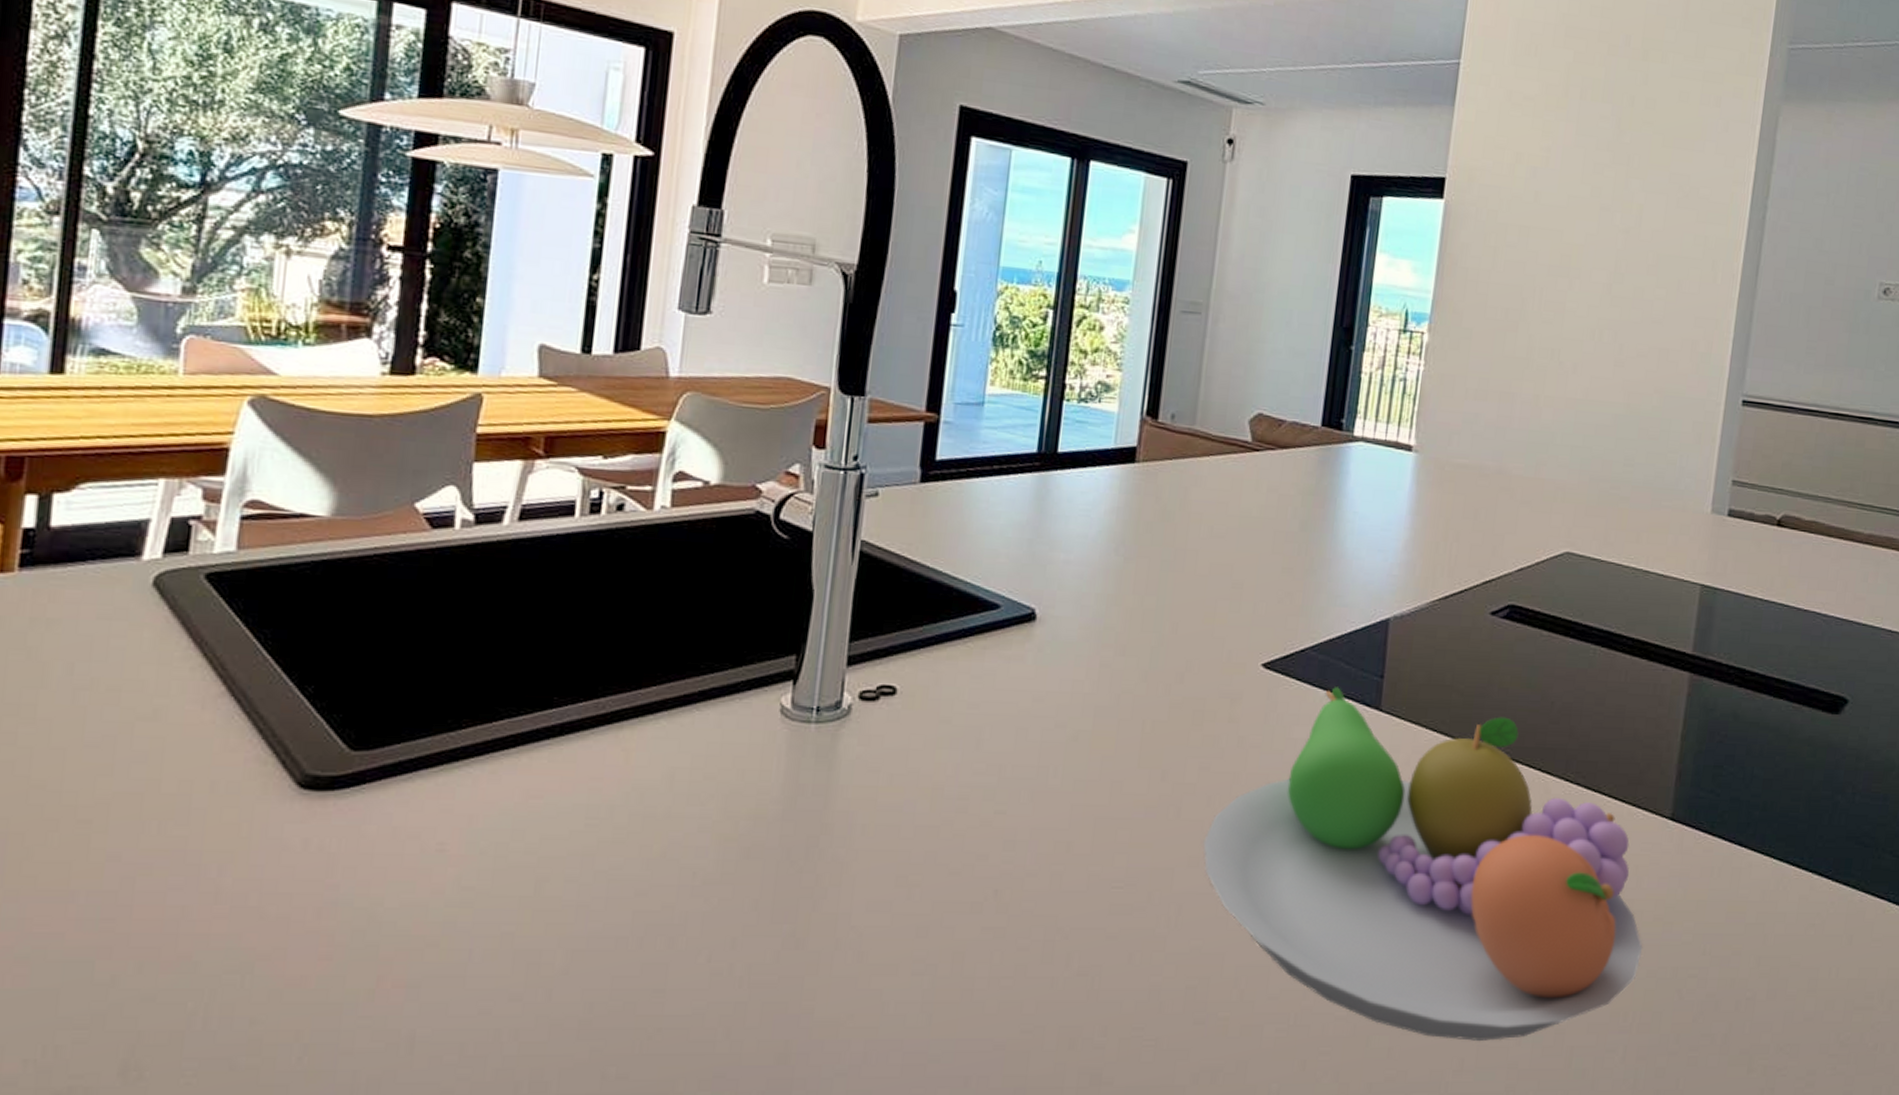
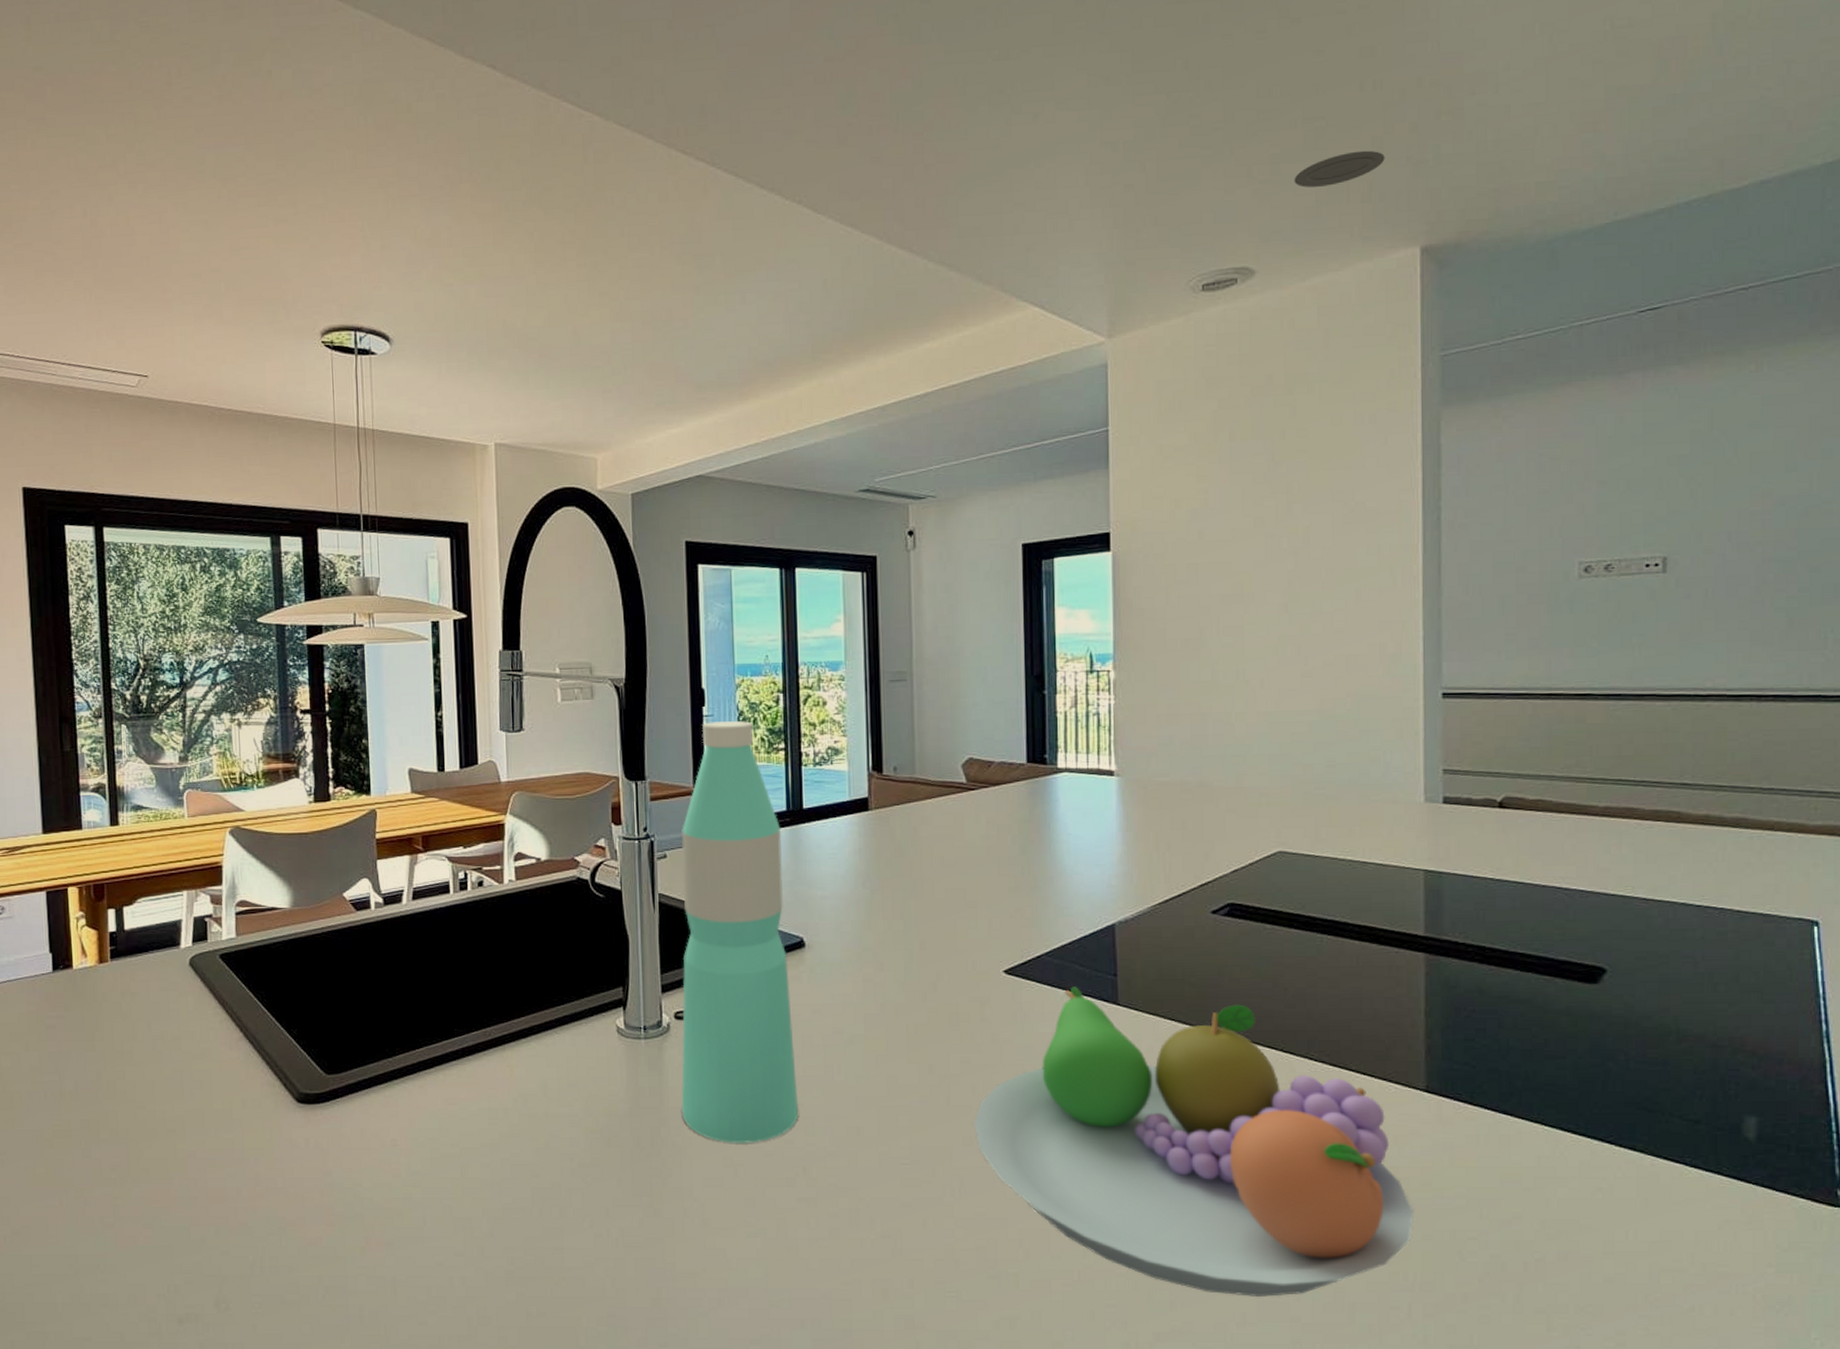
water bottle: none [850,333,1028,860] -> present [681,721,799,1144]

